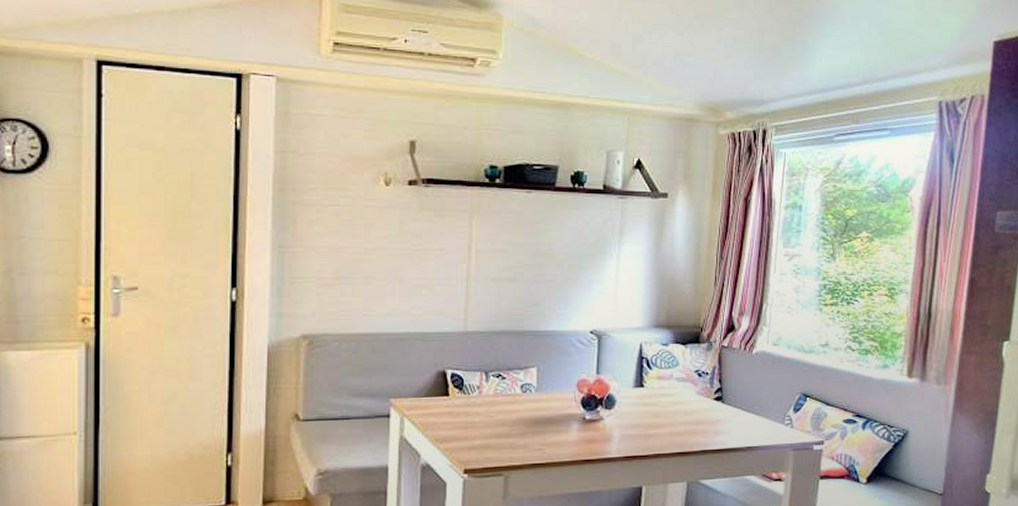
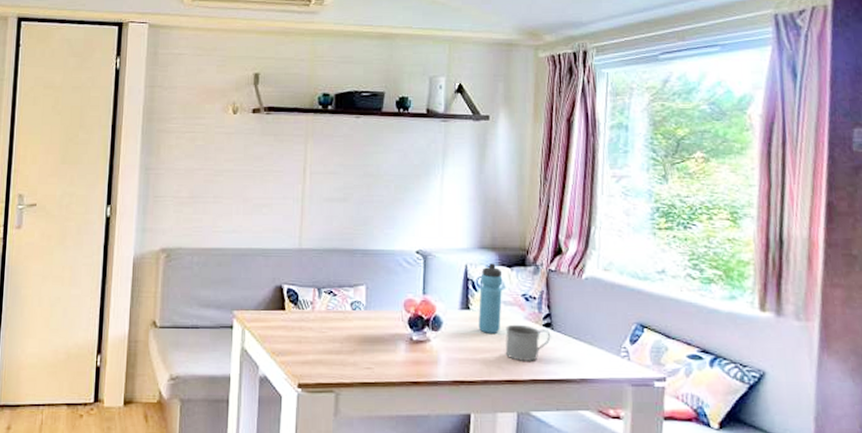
water bottle: none [651,341,677,409] -> present [478,263,503,333]
mug: none [677,399,721,434] -> present [505,324,551,361]

